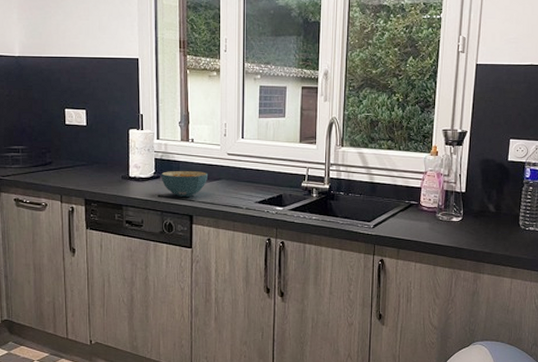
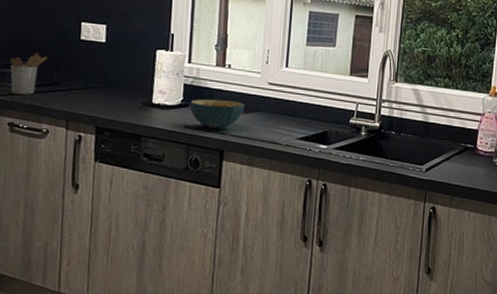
utensil holder: none [11,138,41,174] -> present [10,53,48,95]

